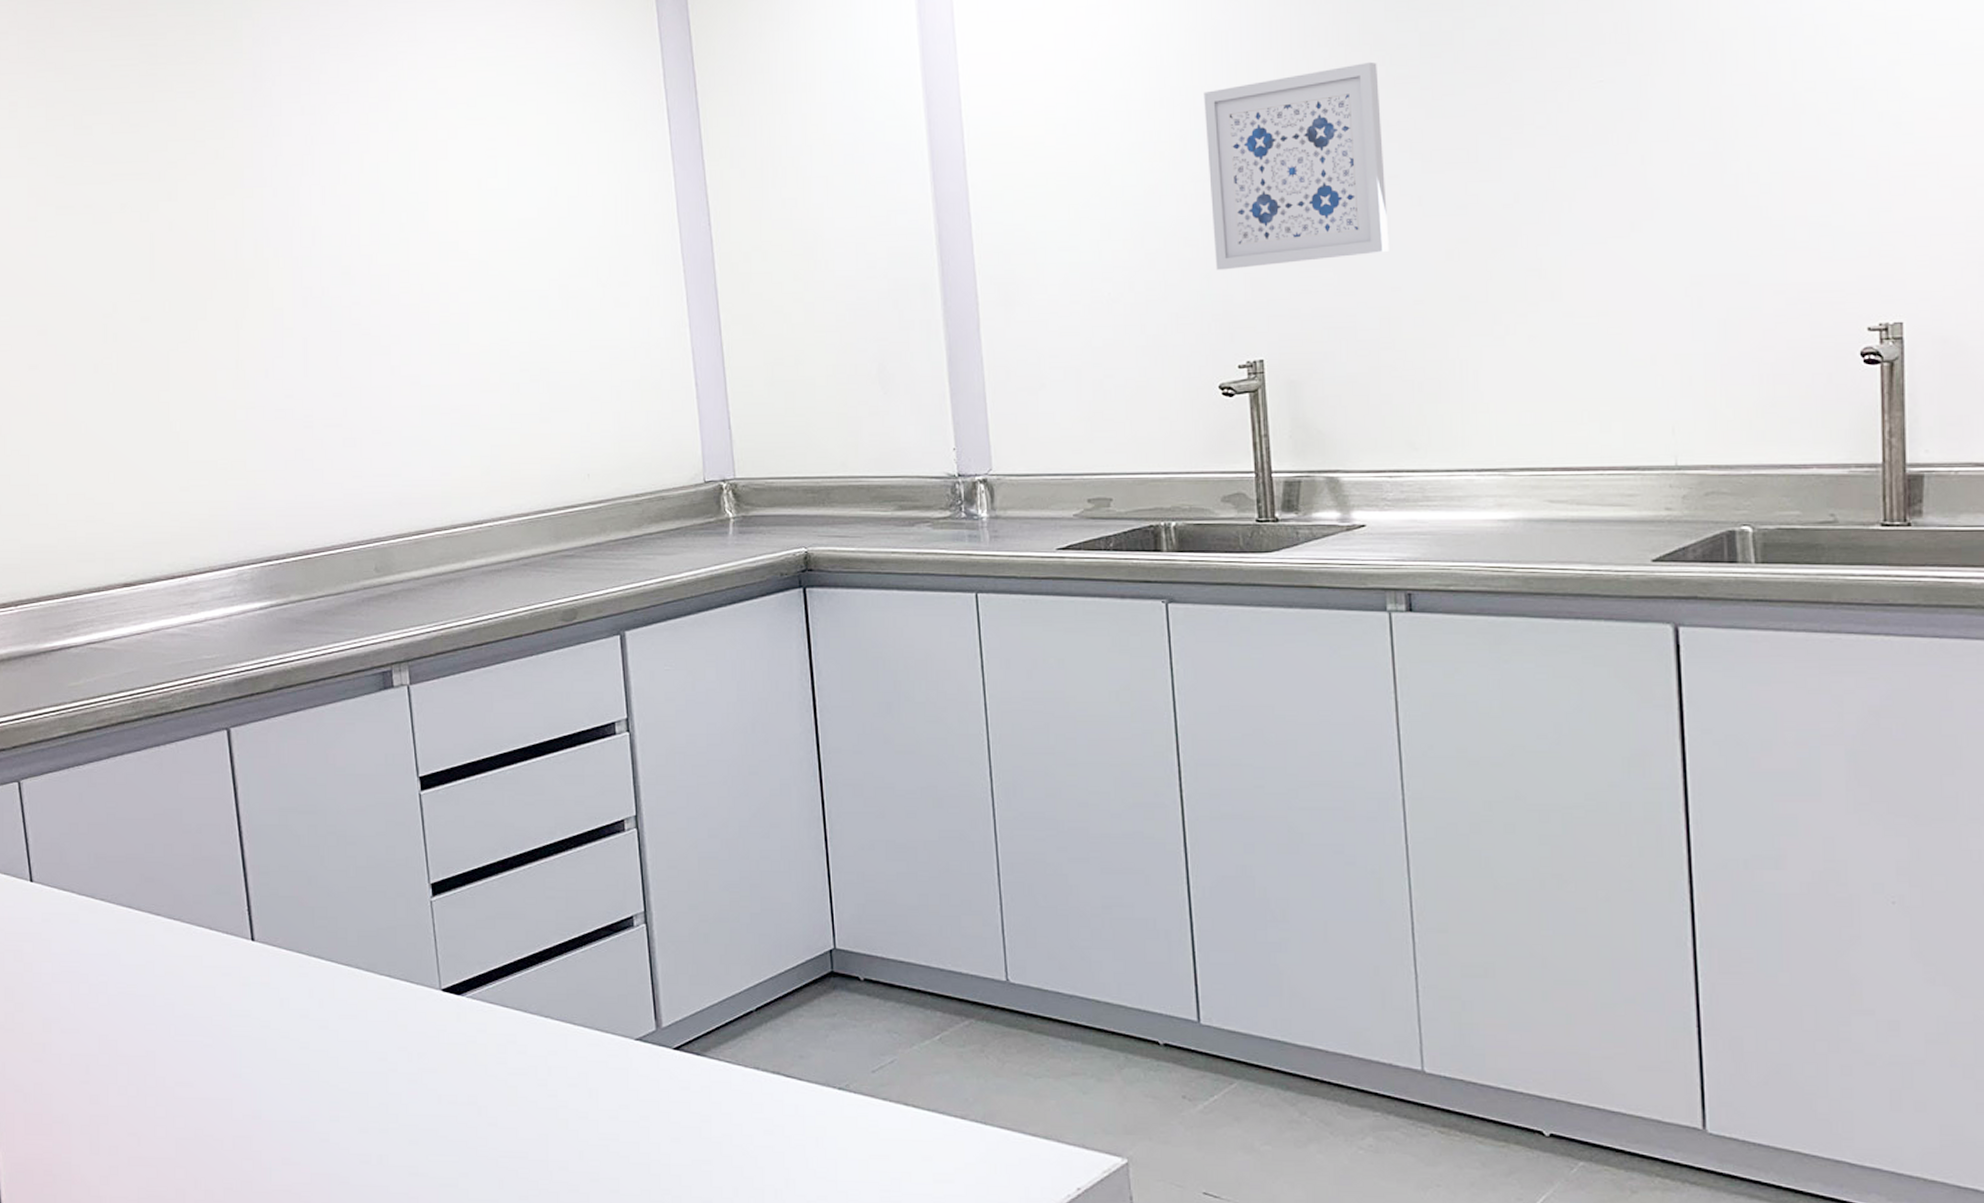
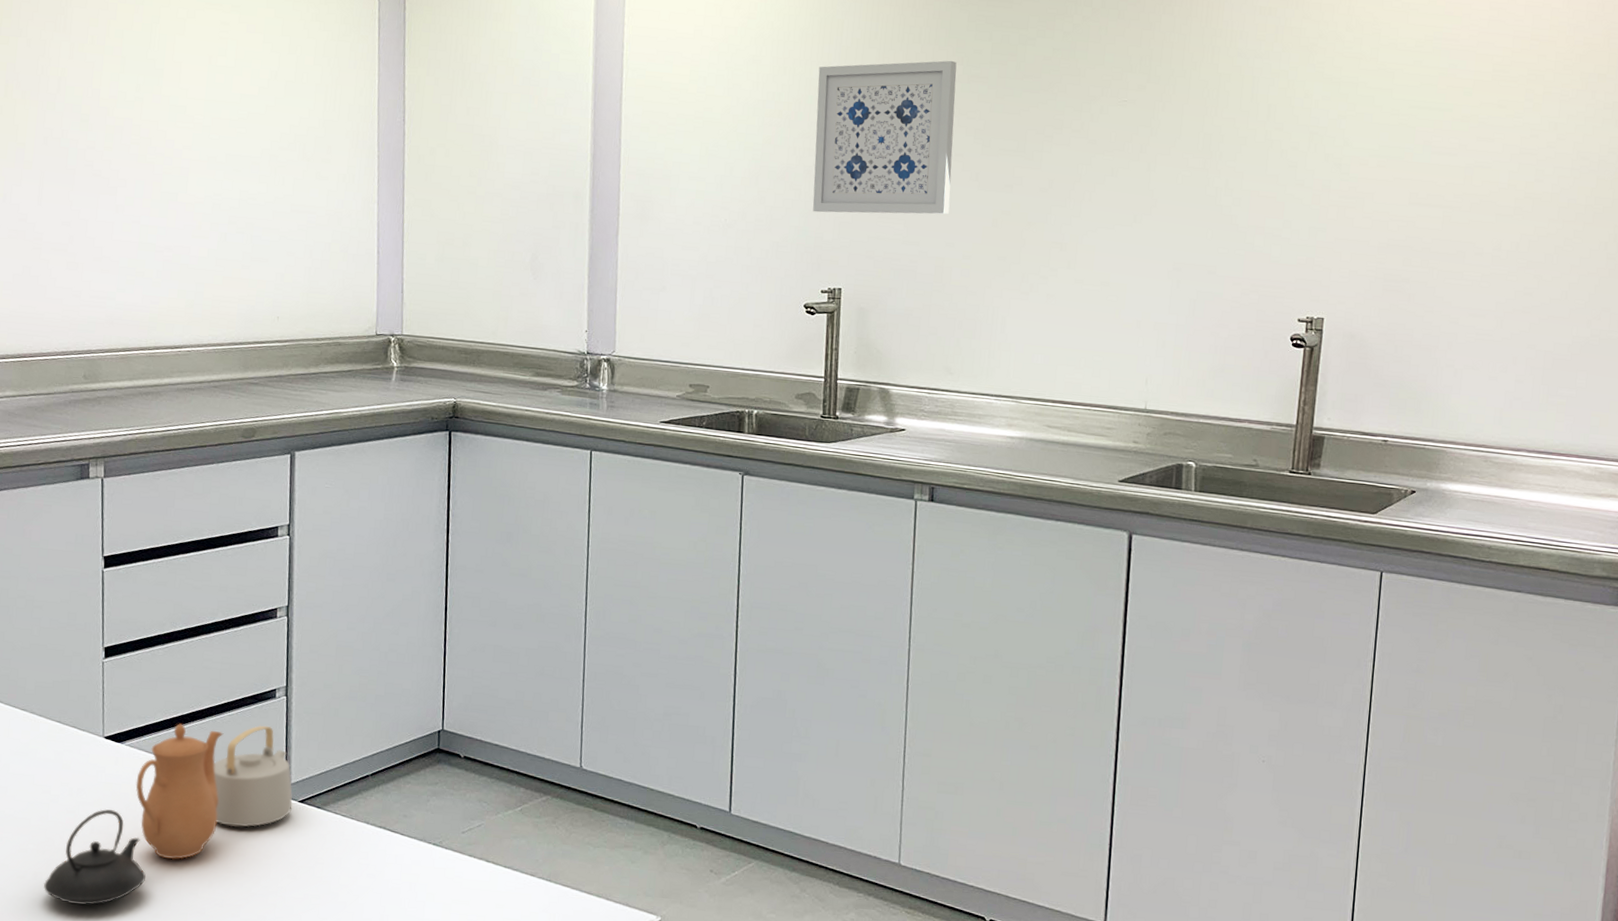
teapot: none [390,960,667,1191] -> present [43,723,293,906]

